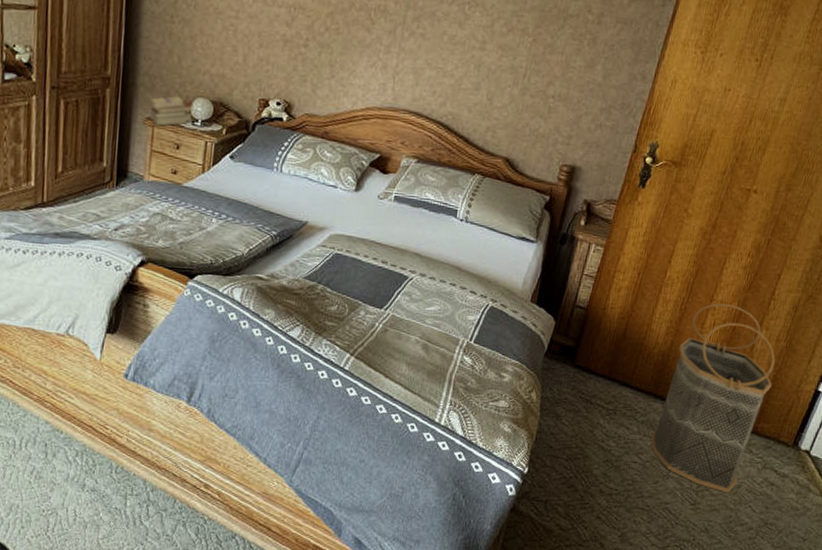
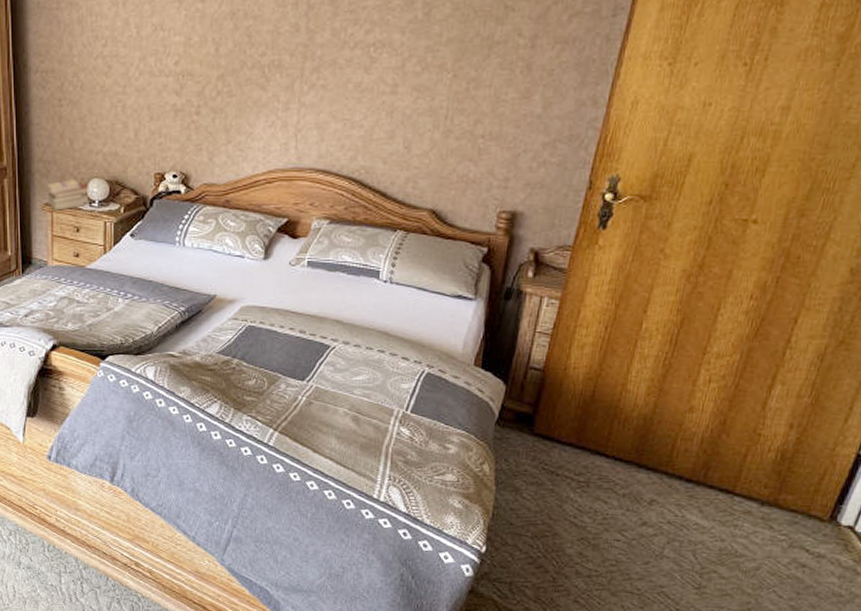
basket: present [651,303,775,493] -> none [636,356,797,576]

